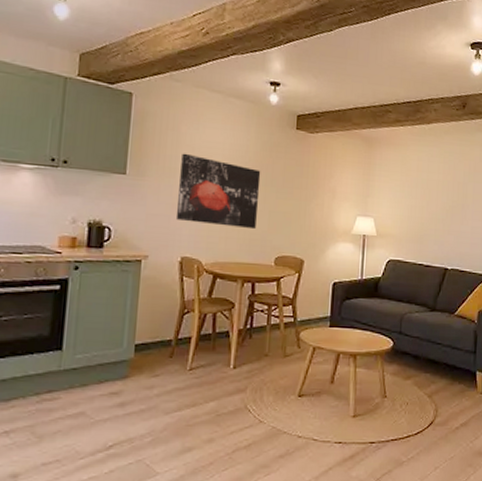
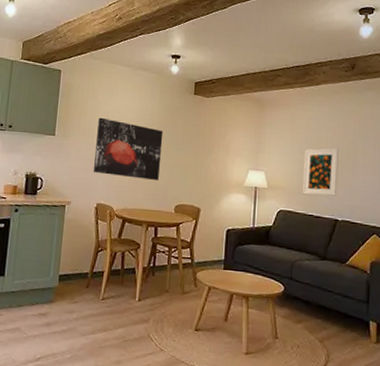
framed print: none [413,192,449,243] -> present [303,148,339,196]

